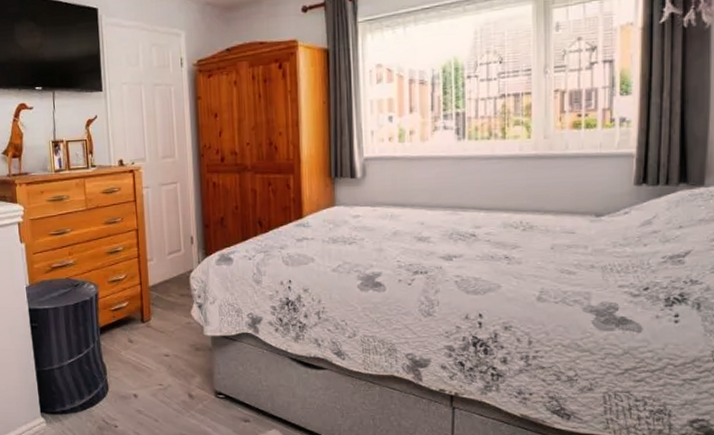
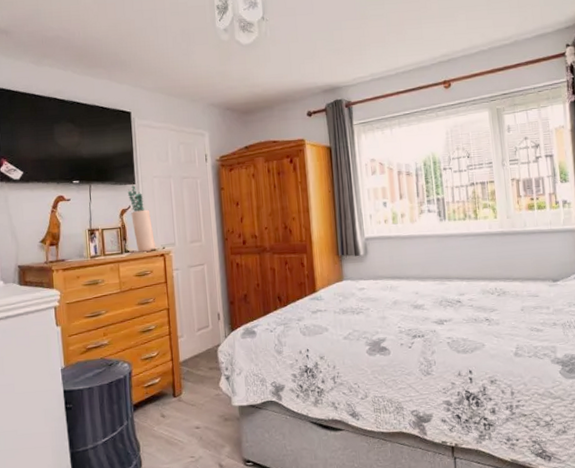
vase: none [93,90,125,168] -> present [127,183,156,253]

